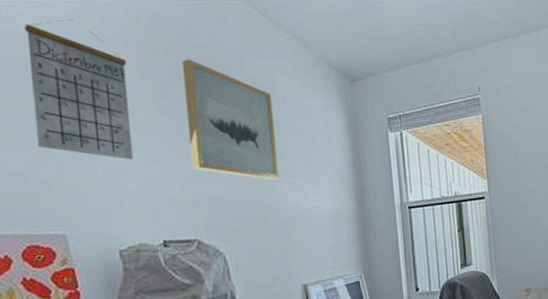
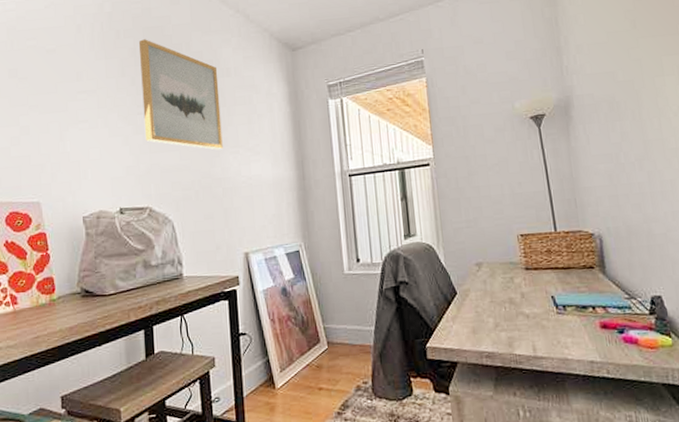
calendar: present [25,19,133,160] -> none [14,10,96,134]

